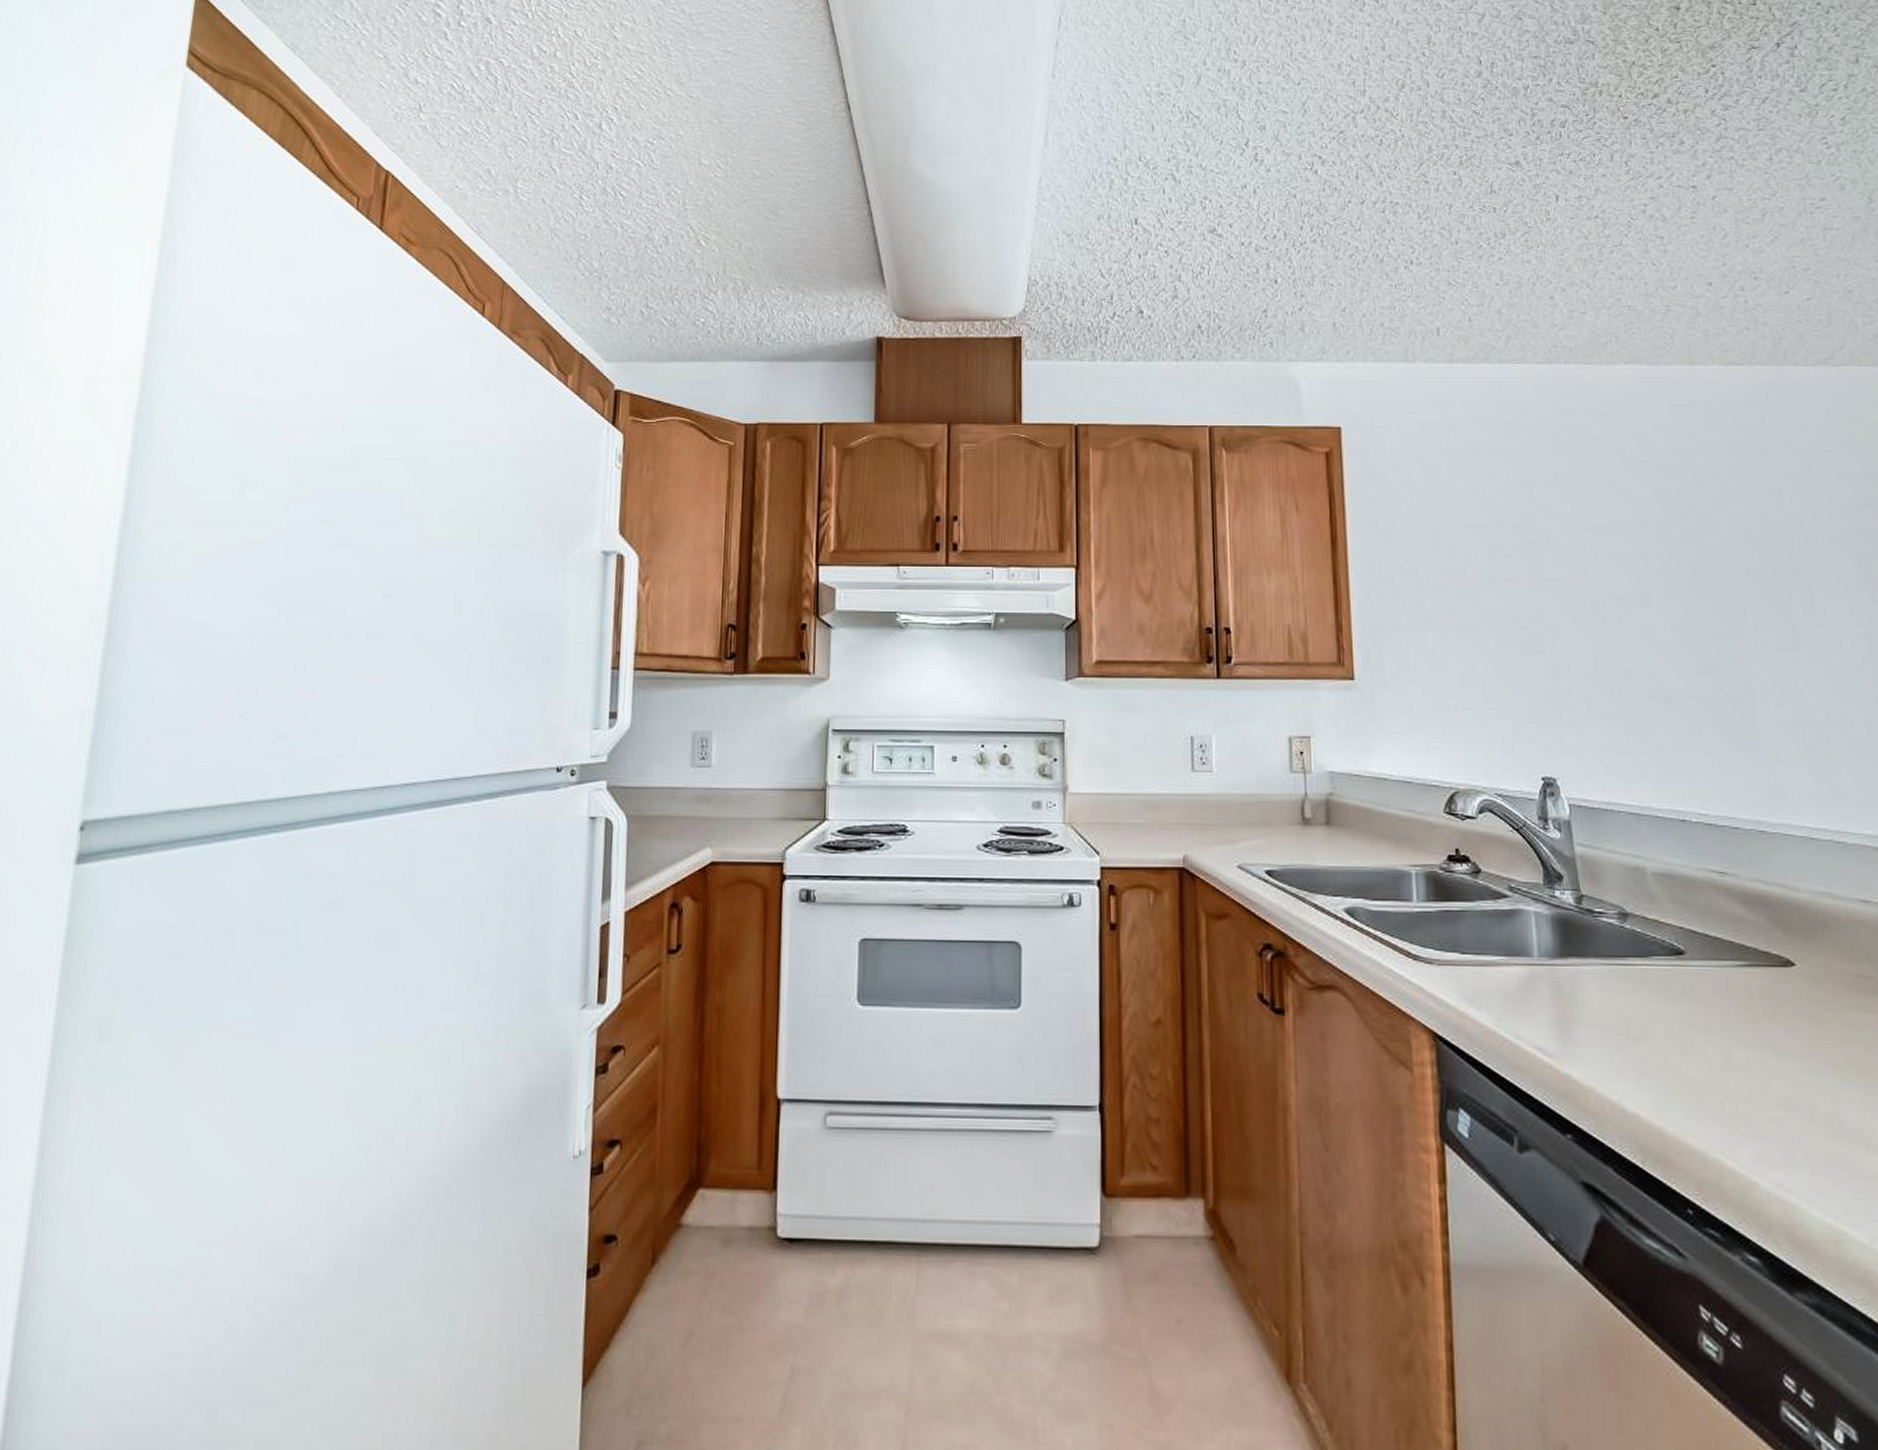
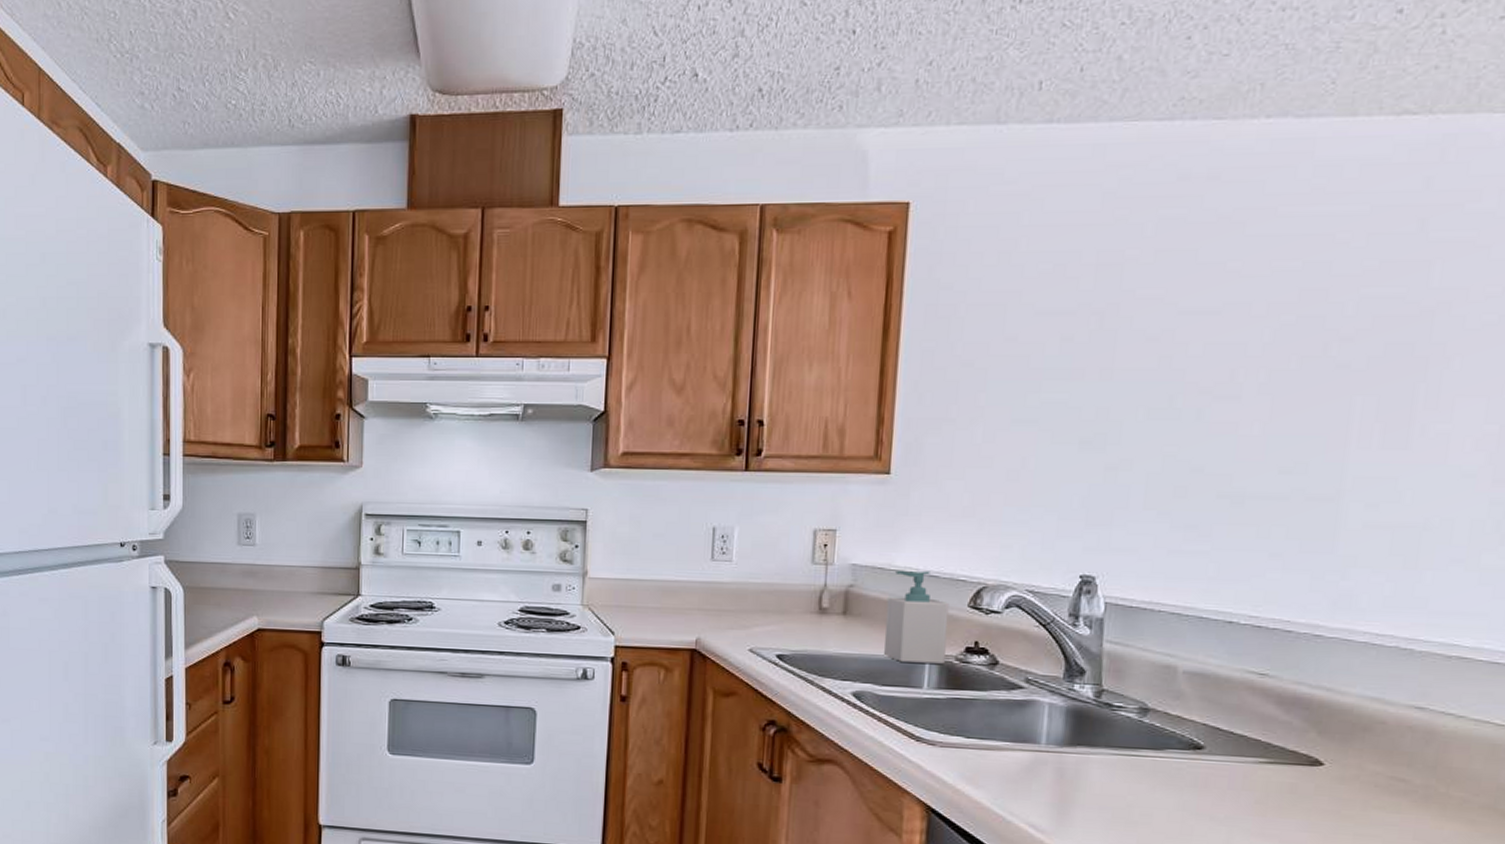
soap bottle: none [1366,776,1431,874] -> present [884,571,949,664]

